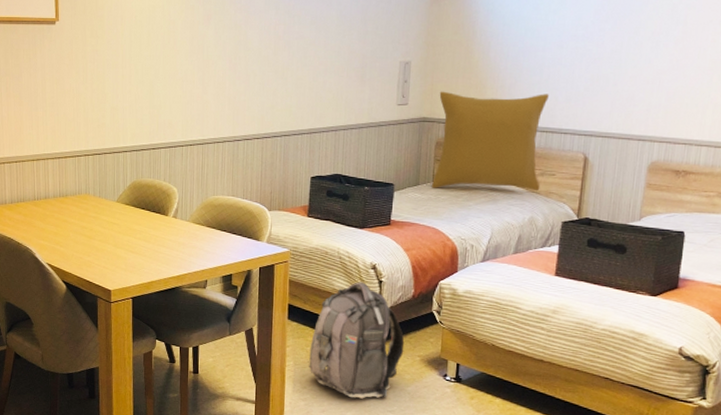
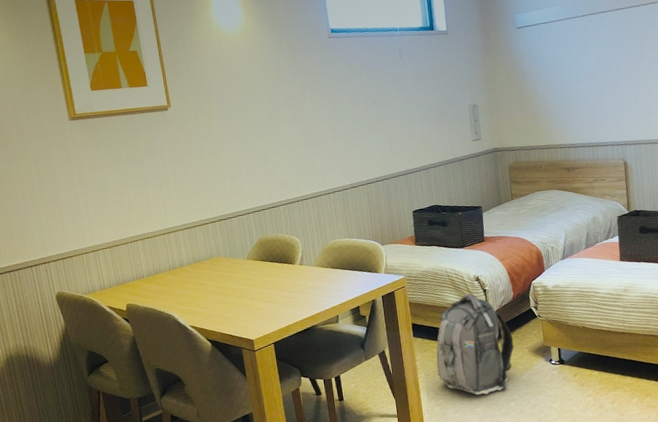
pillow: present [431,91,549,190] -> none [504,116,596,205]

